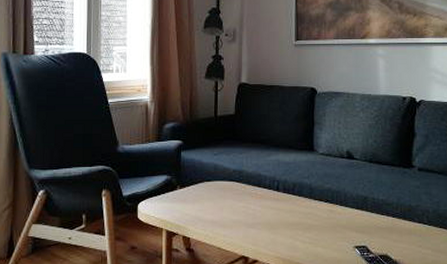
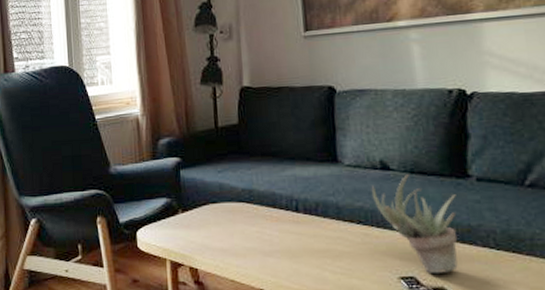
succulent plant: none [338,163,402,243] -> present [371,174,458,273]

